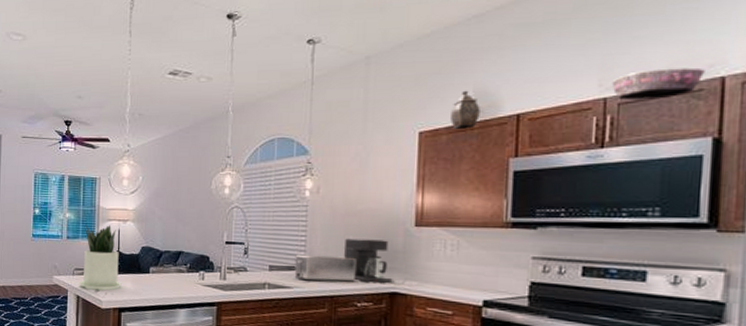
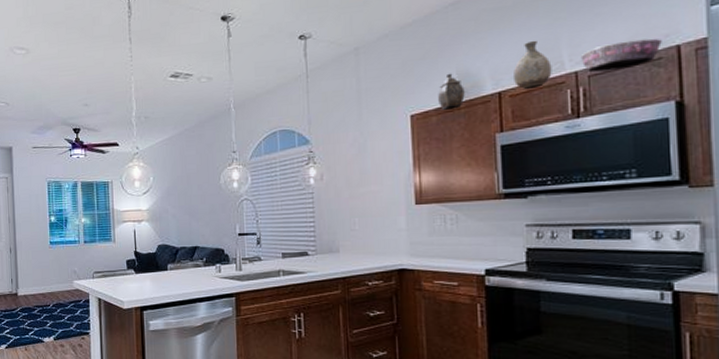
planter: present [79,225,122,290] -> none [99,227,141,291]
toaster: present [294,254,356,282] -> none [306,238,365,265]
coffee maker: present [344,238,393,283] -> none [351,220,400,262]
vase: none [535,61,579,114] -> present [514,40,552,90]

